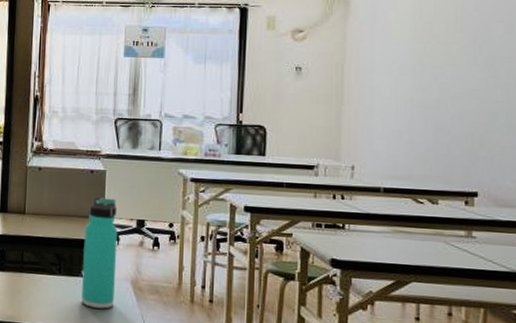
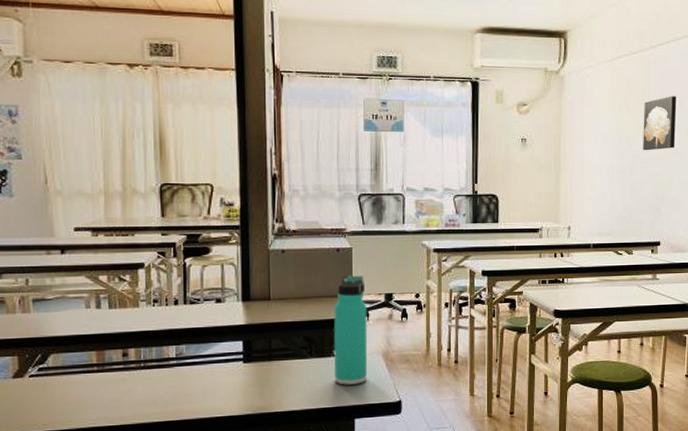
wall art: none [454,21,503,84] -> present [643,96,677,151]

